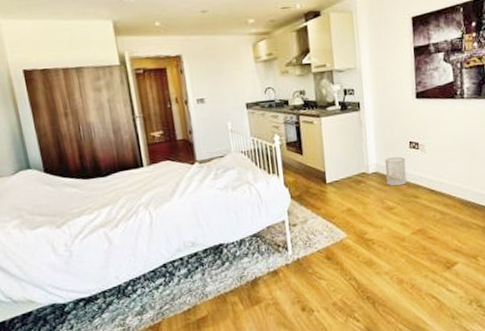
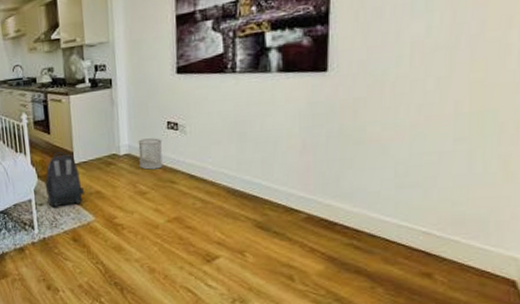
backpack: none [298,172,338,227] -> present [45,151,85,207]

